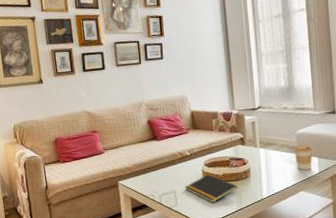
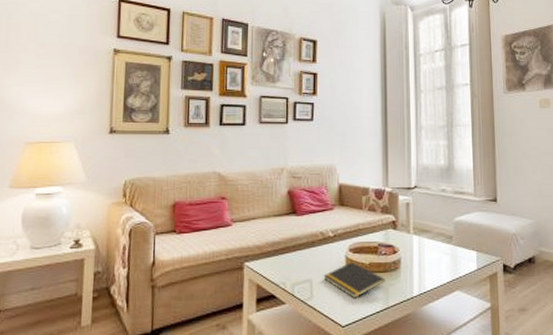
coffee cup: present [293,145,312,170] -> none [450,235,471,265]

